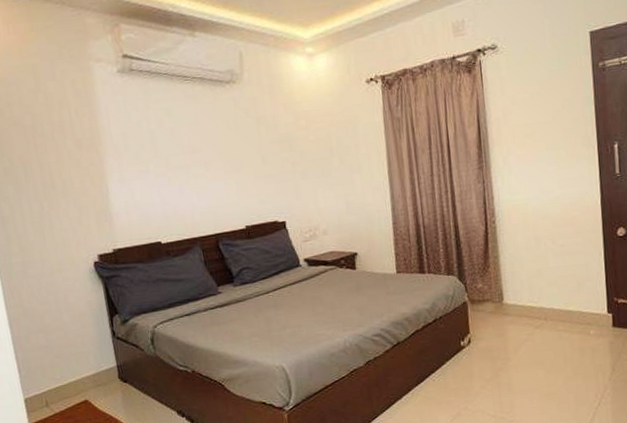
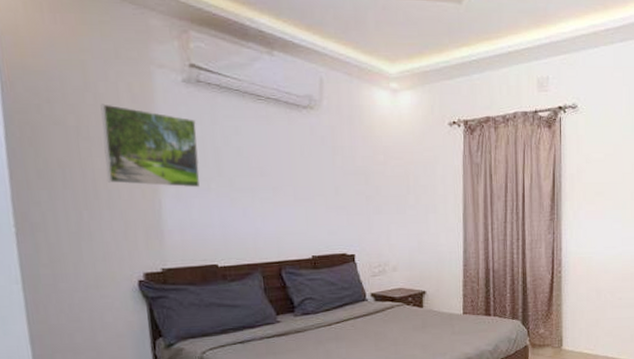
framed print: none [51,101,140,174] -> present [100,104,201,188]

